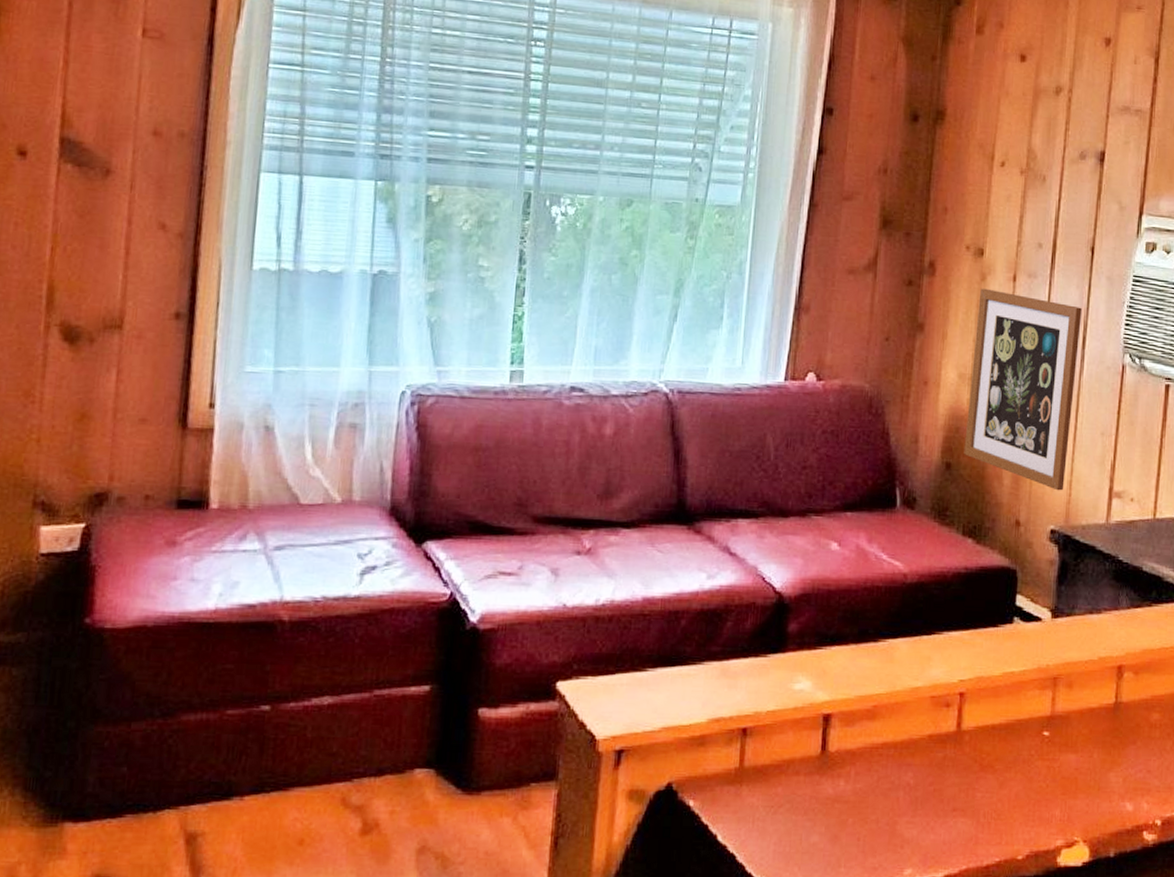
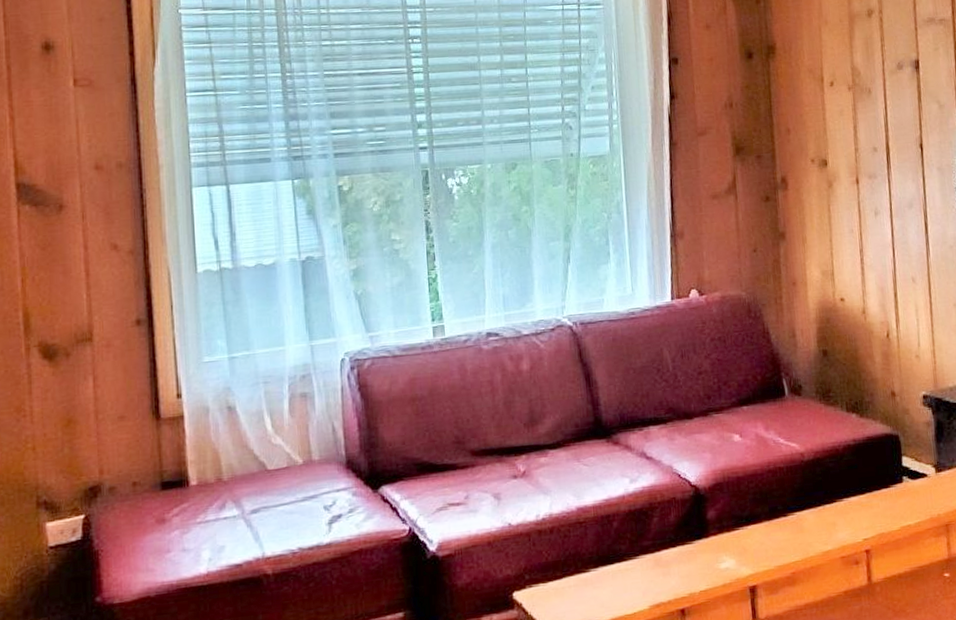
wall art: present [964,288,1082,491] -> none [829,193,929,361]

